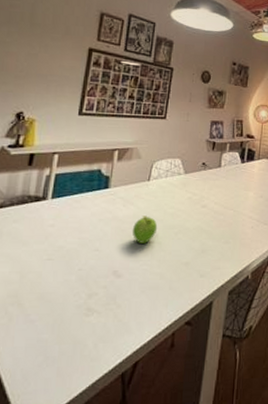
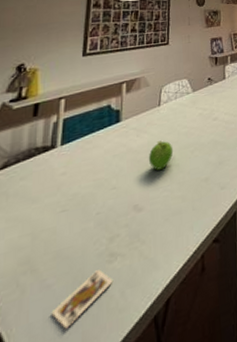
card: none [32,319,89,360] -> present [51,269,113,329]

